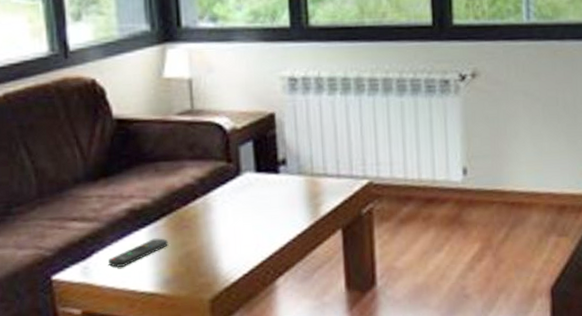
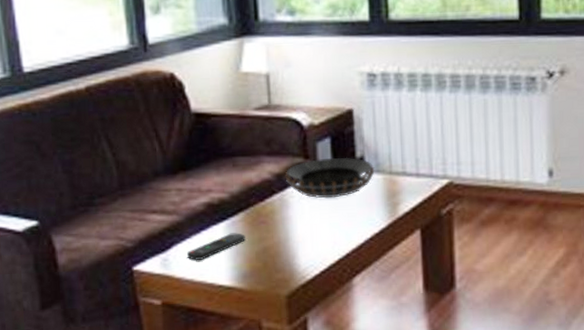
decorative bowl: none [208,160,297,202] -> present [285,157,375,199]

